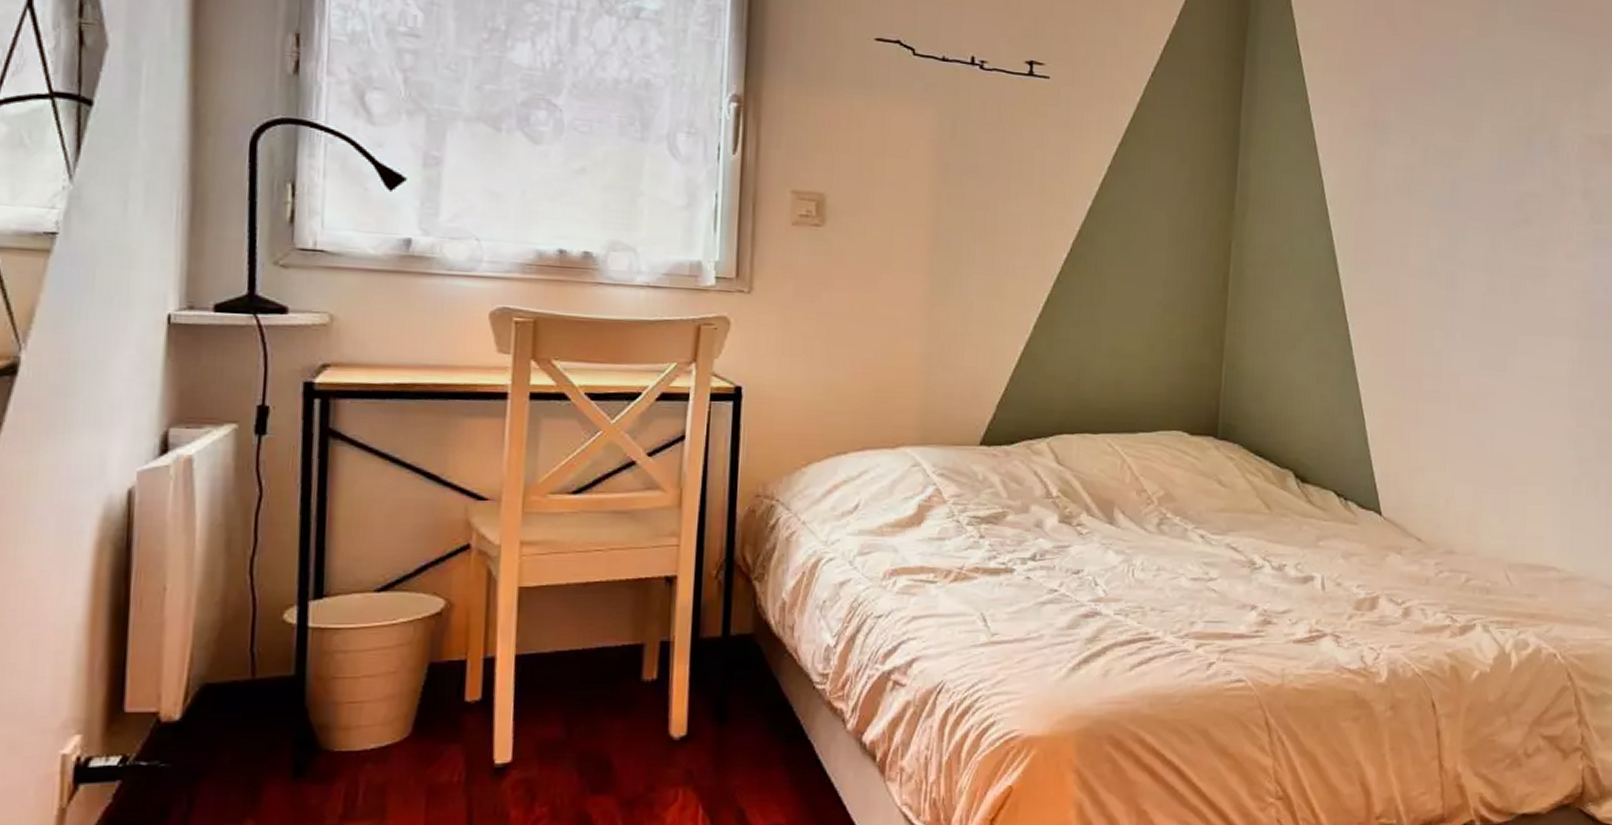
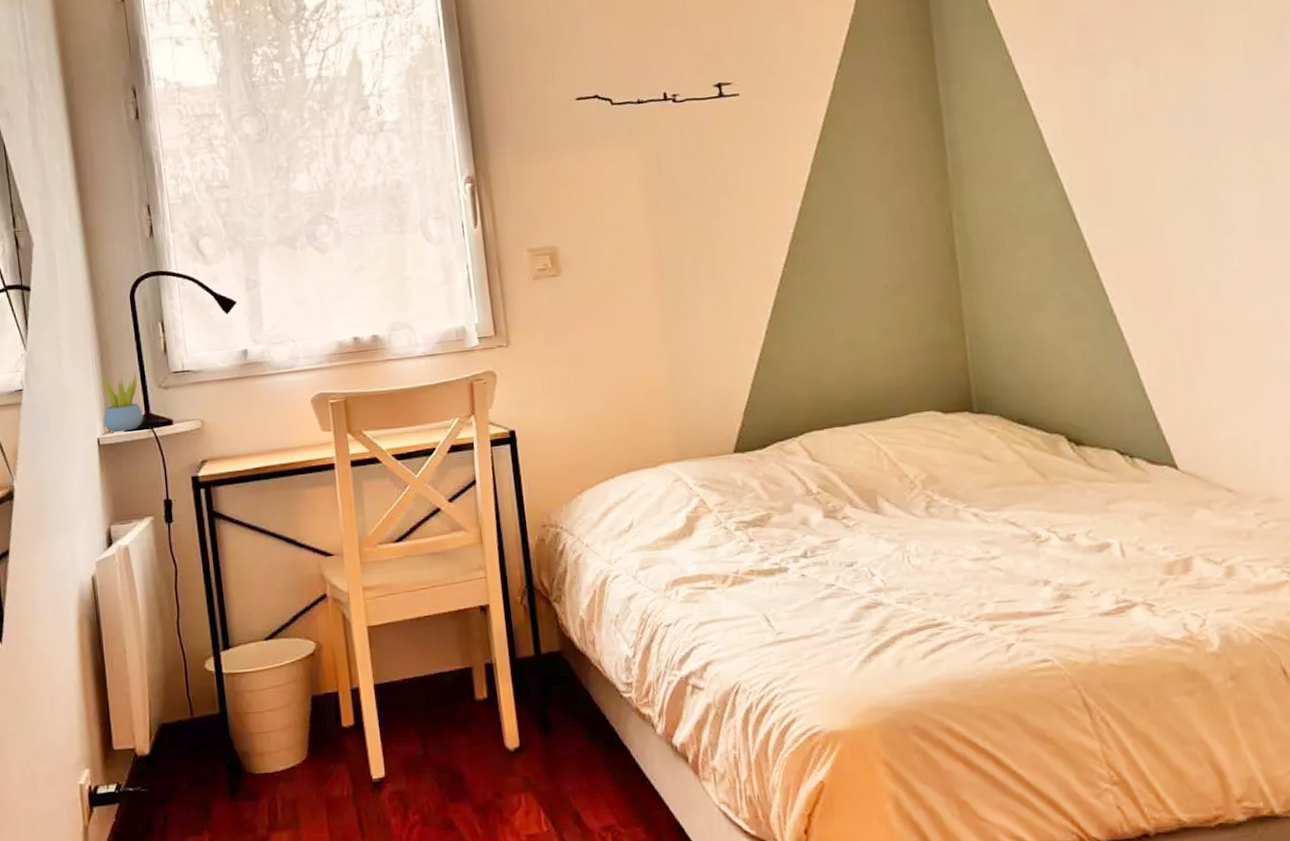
succulent plant: none [181,235,245,313] -> present [102,373,144,433]

